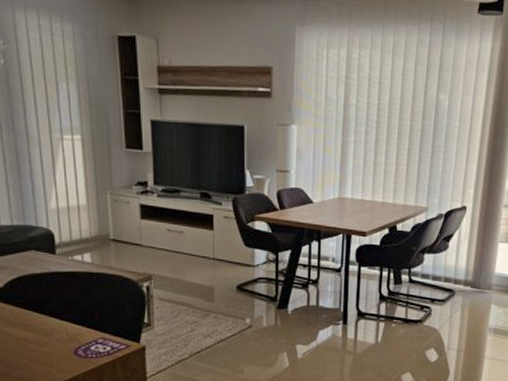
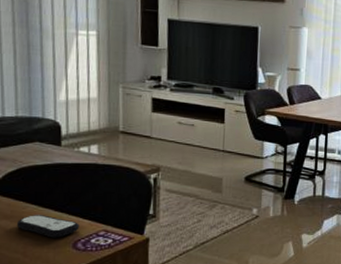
remote control: none [21,322,79,345] -> present [17,215,80,238]

